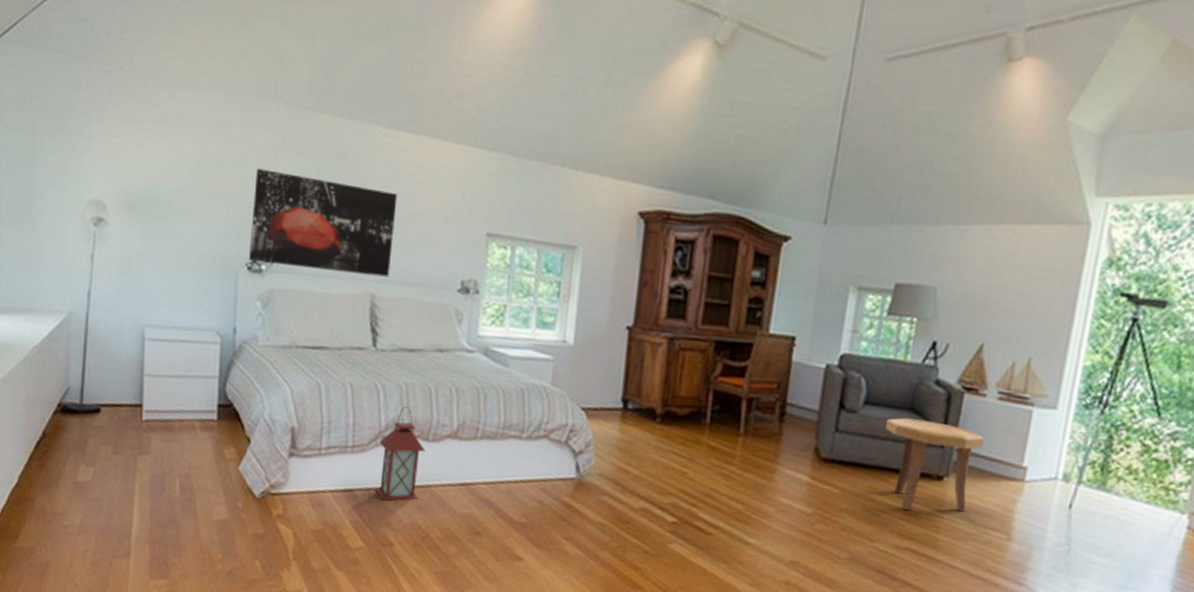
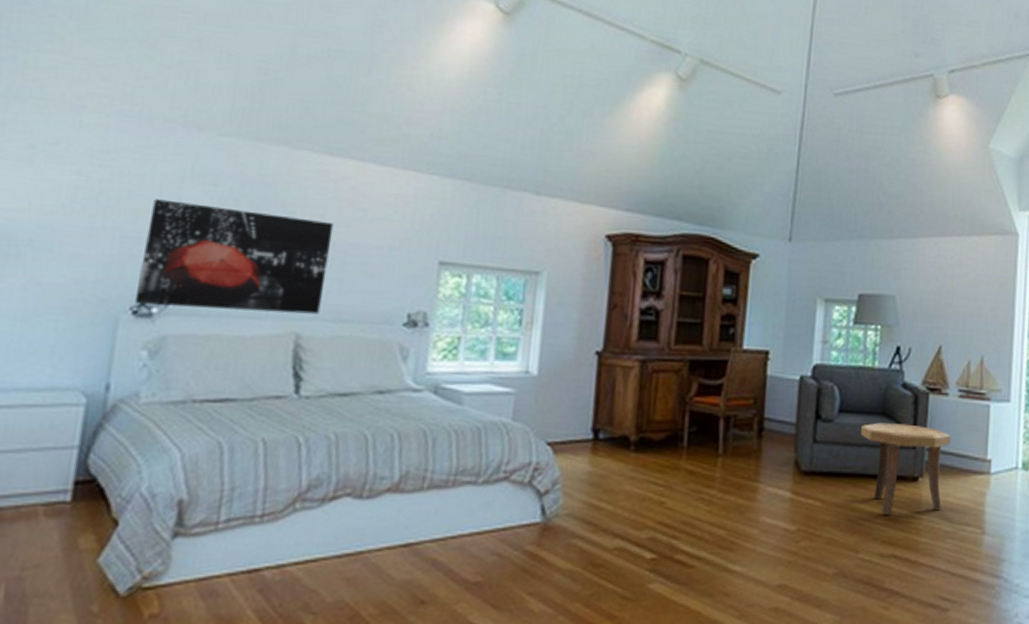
lantern: present [374,406,425,501] -> none [289,461,358,578]

